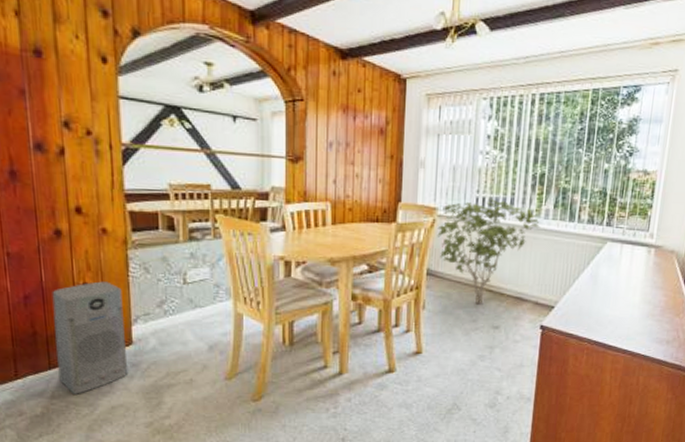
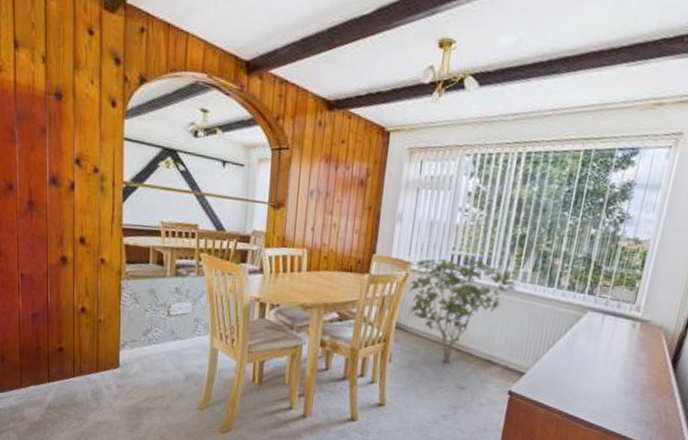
air purifier: present [52,281,129,394] -> none [54,306,114,408]

